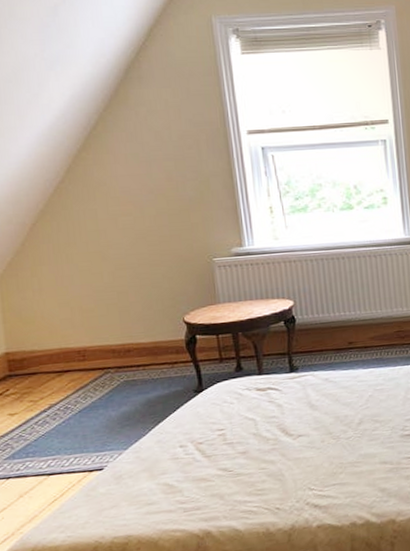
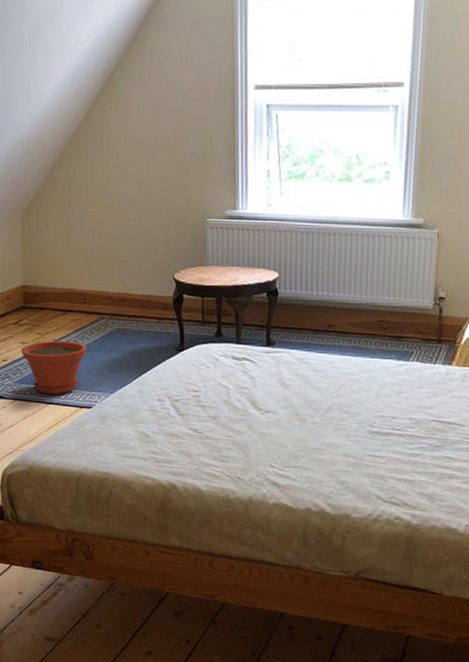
plant pot: none [9,402,92,466] -> present [20,340,87,395]

